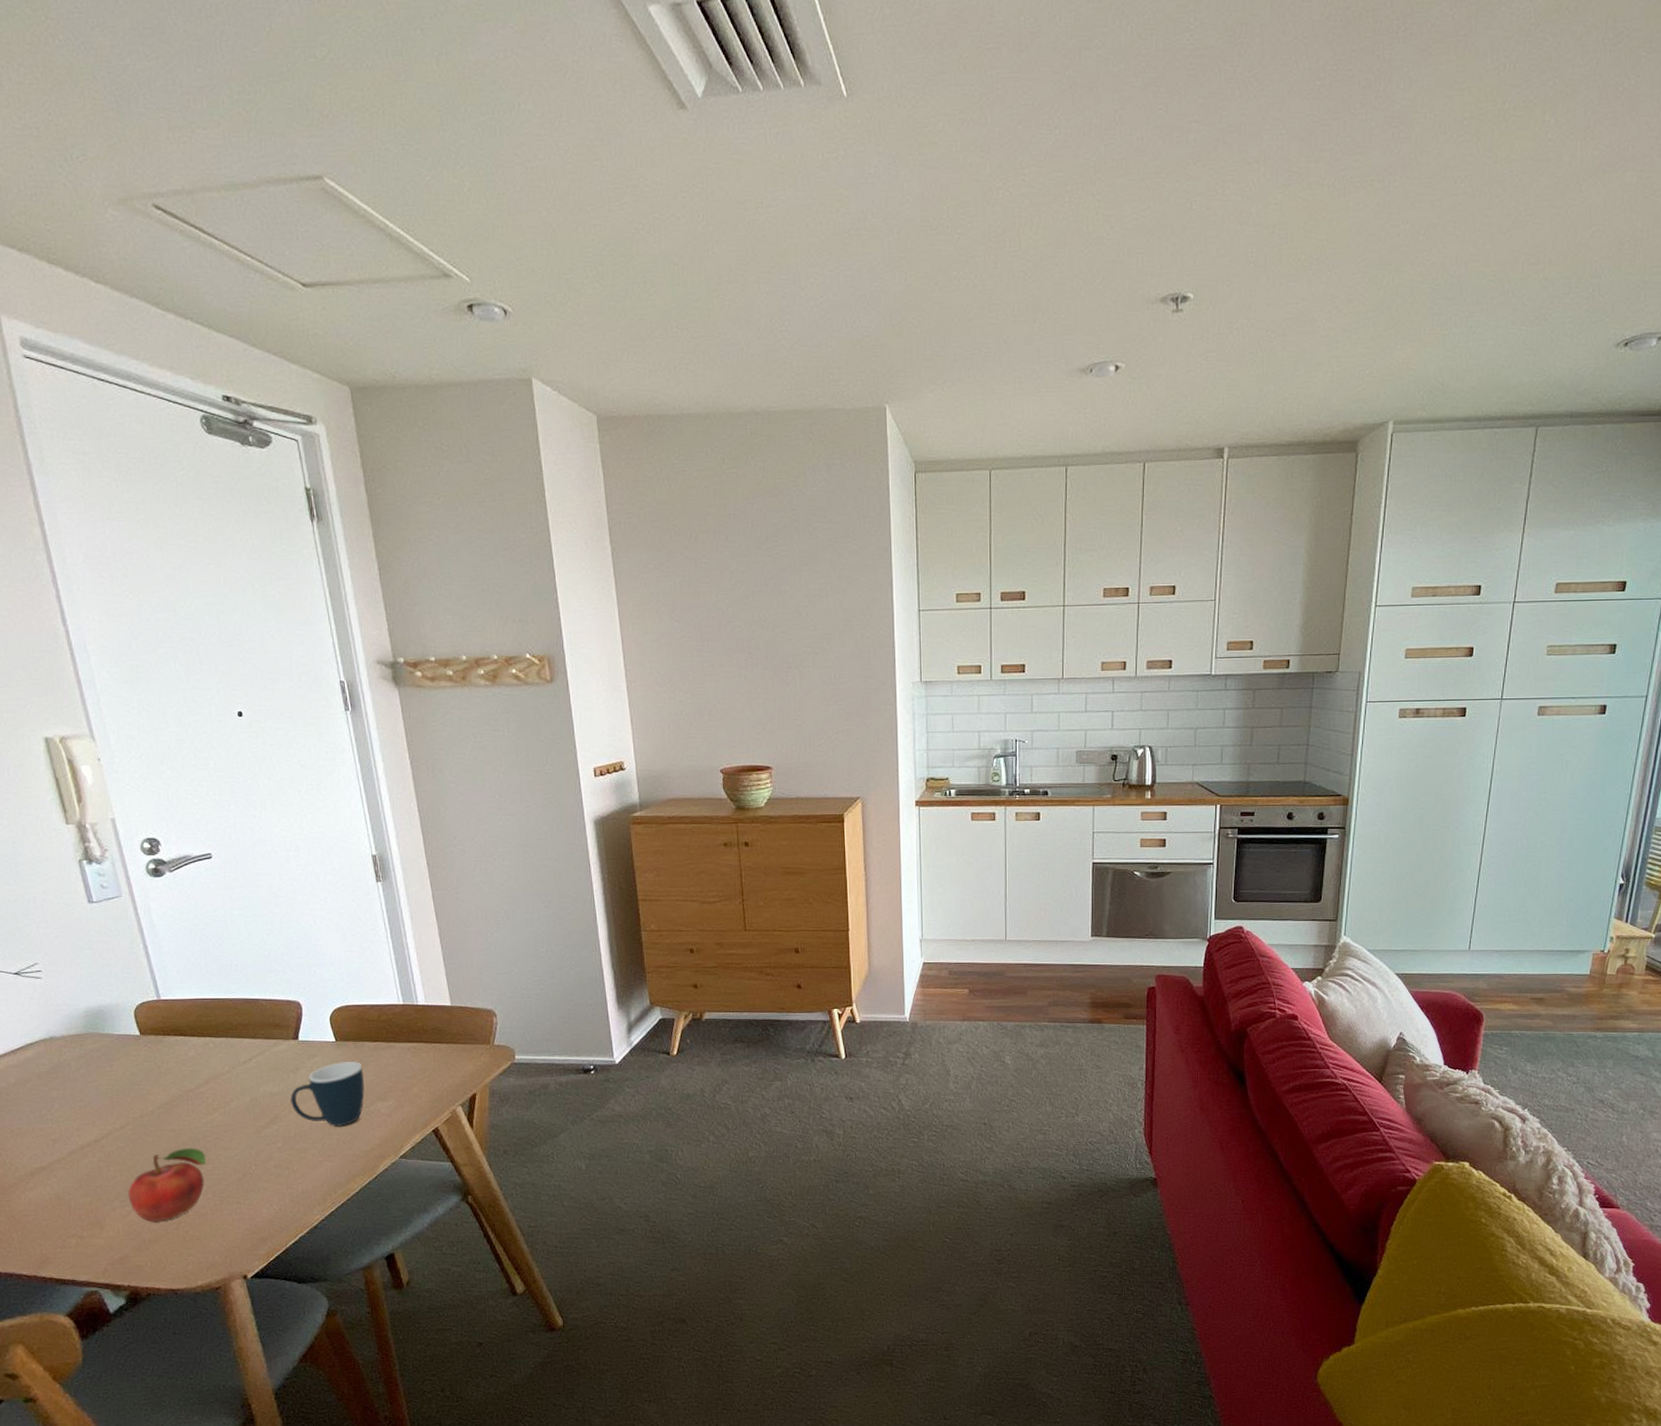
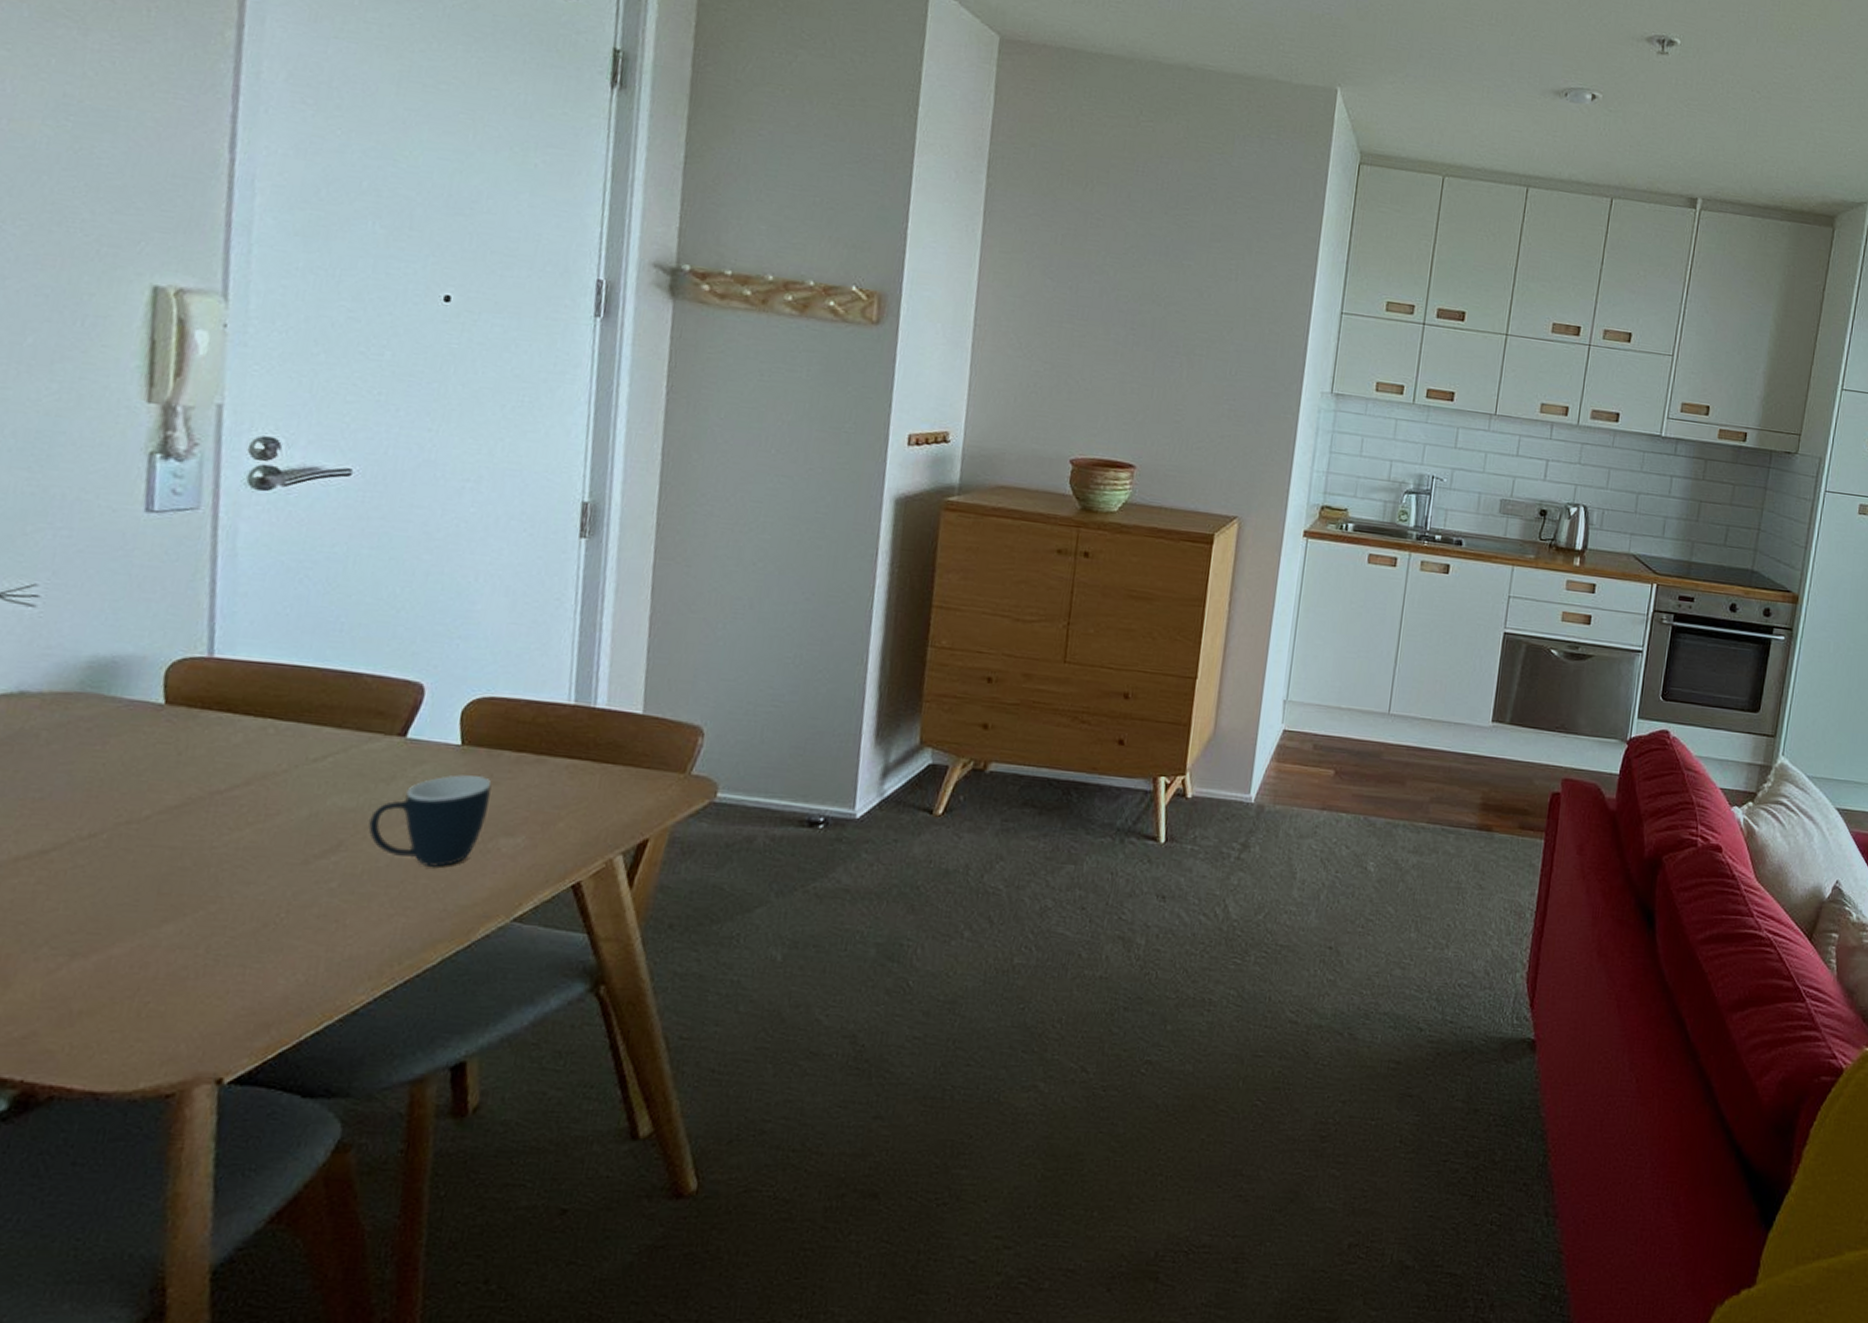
fruit: present [128,1148,207,1222] -> none [66,876,214,985]

